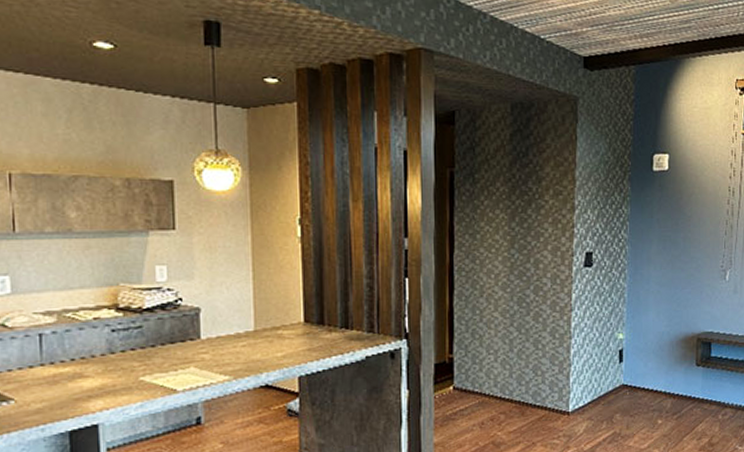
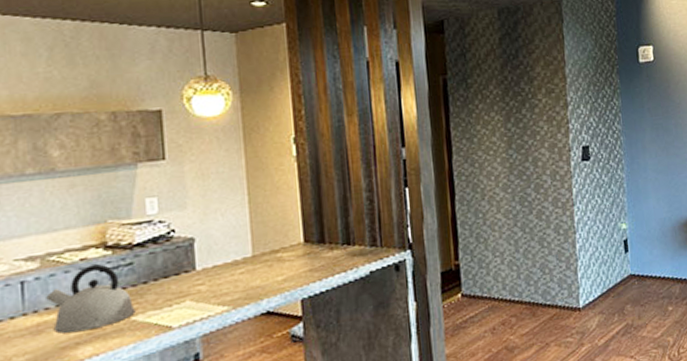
kettle: none [62,324,143,387] -> present [46,264,136,334]

